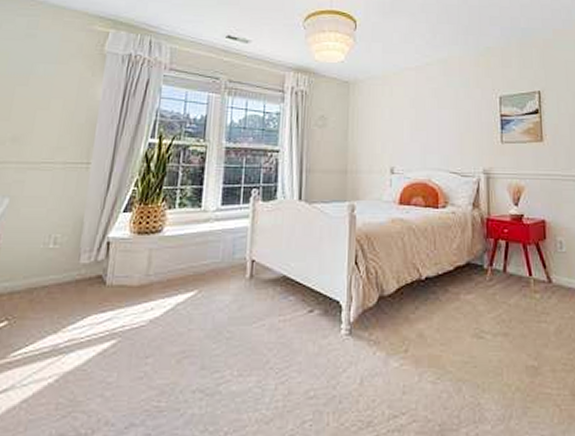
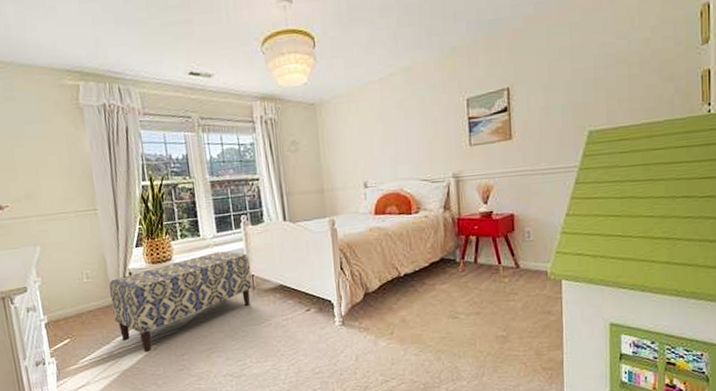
bench: none [72,228,252,348] -> present [109,251,252,352]

